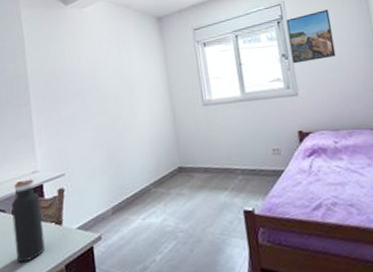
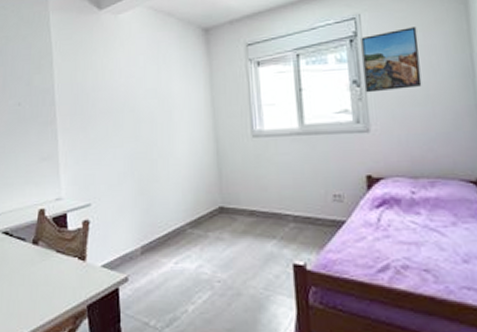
water bottle: present [12,179,45,263] -> none [32,206,67,298]

